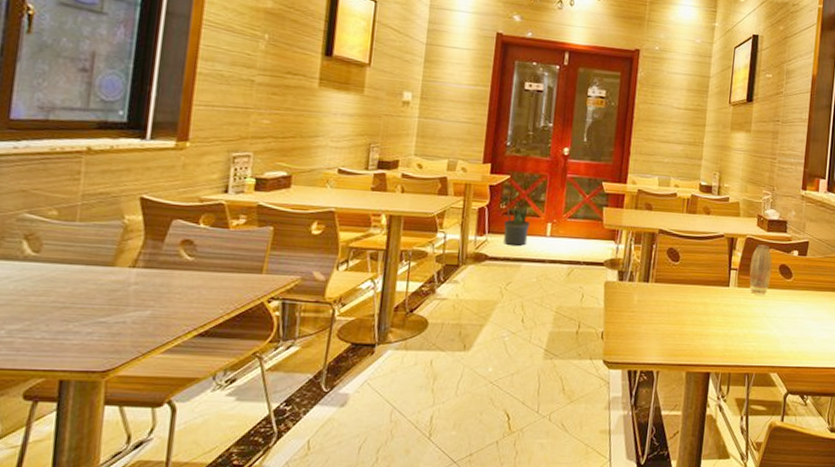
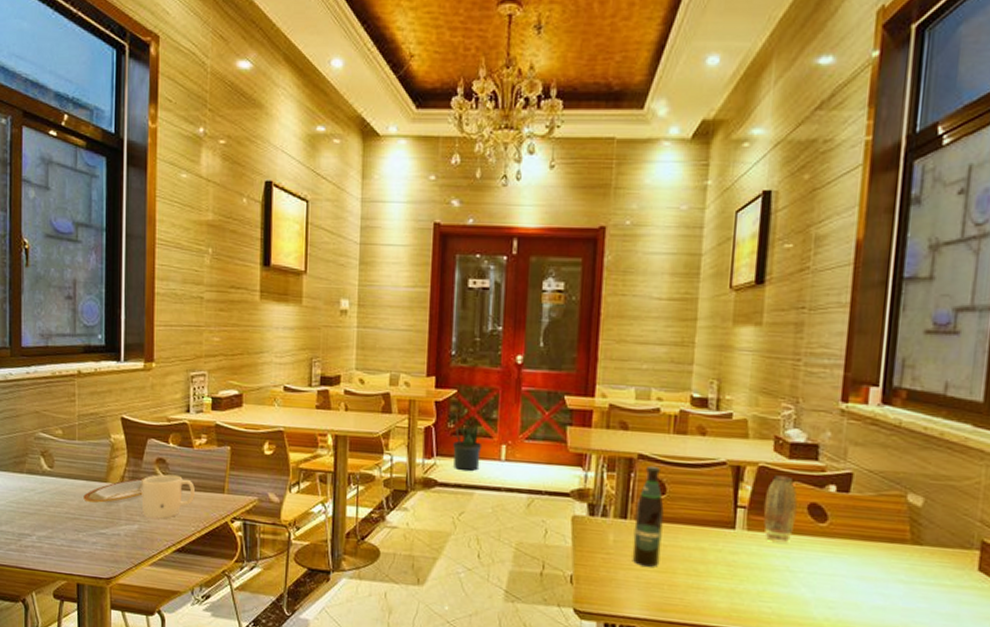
plate: none [79,260,164,290] -> present [83,477,144,505]
mug: none [157,256,227,303] -> present [141,474,195,519]
bottle: none [652,238,678,320] -> present [632,465,664,567]

